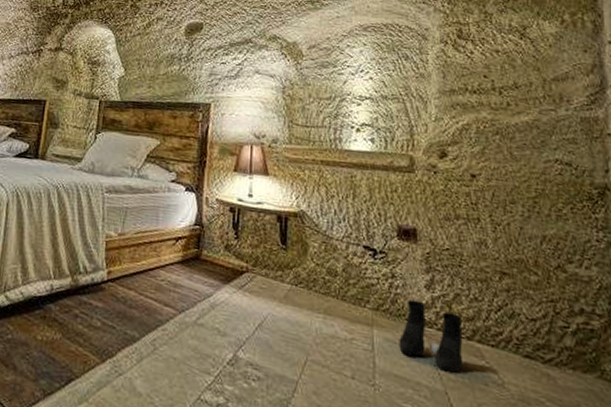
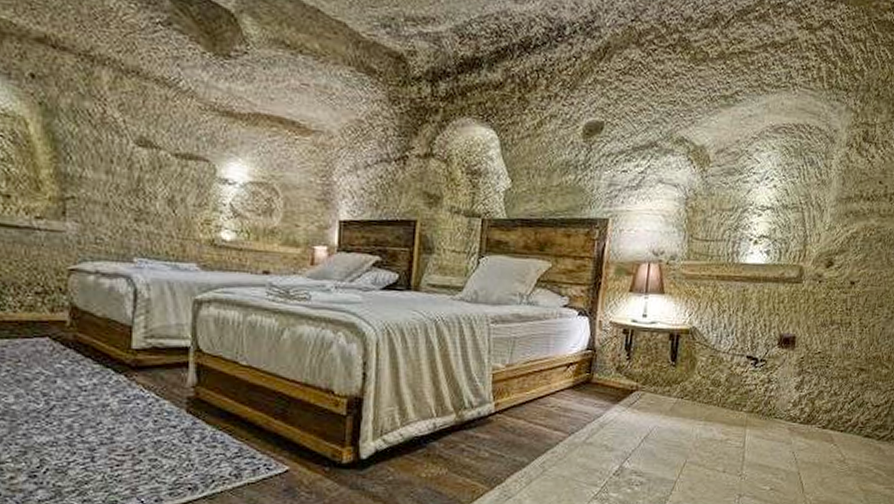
boots: present [399,299,463,374] -> none [766,400,822,458]

